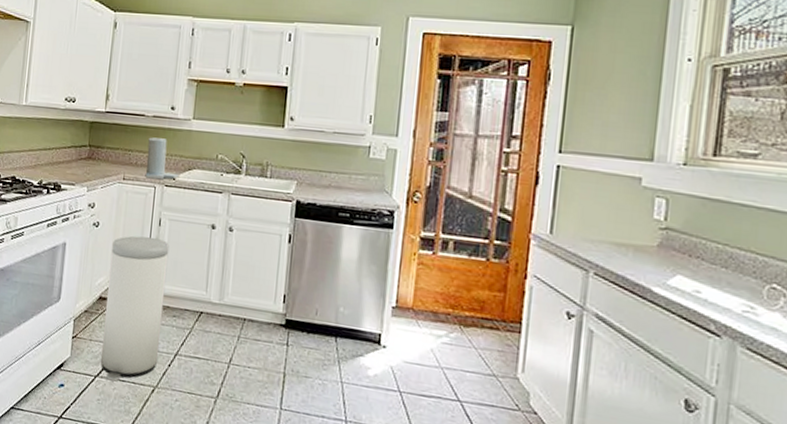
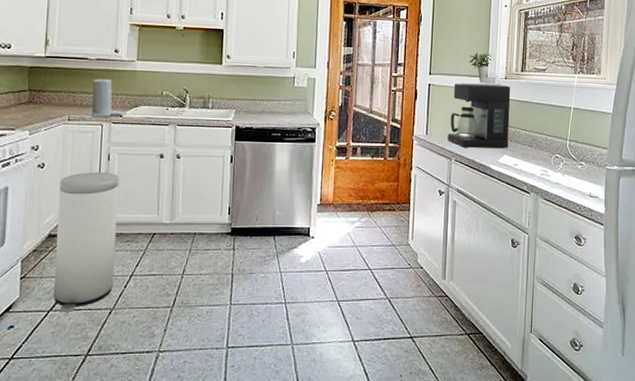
coffee maker: none [583,166,694,266] -> present [448,83,511,149]
potted plant: none [623,125,670,171] -> present [469,52,497,83]

